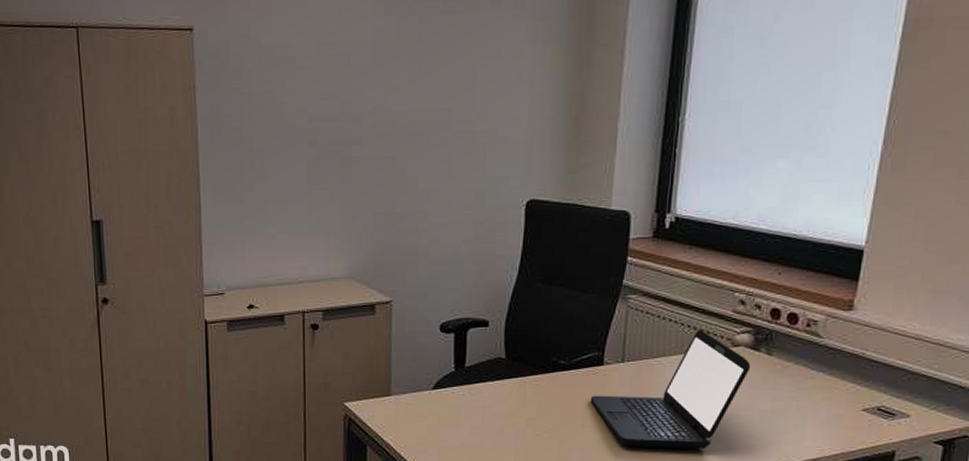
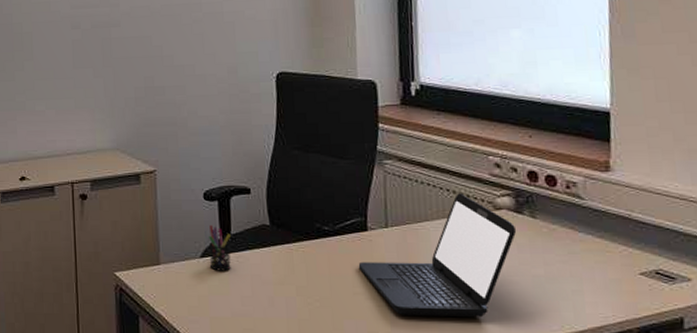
pen holder: none [441,357,465,403] -> present [209,224,231,271]

